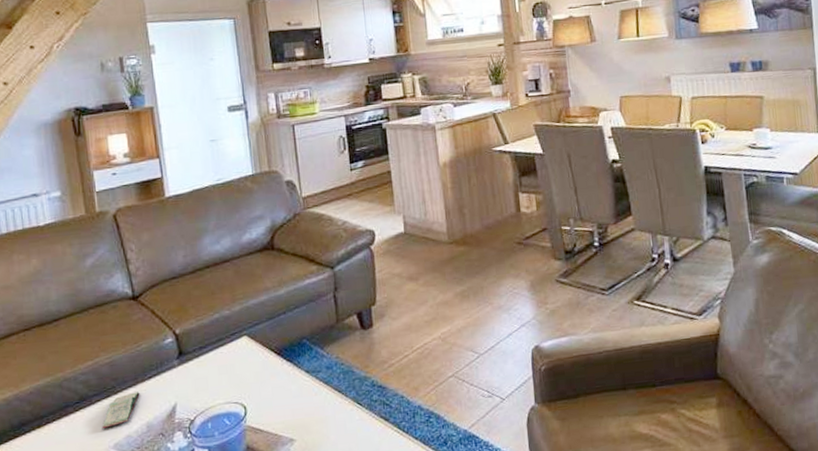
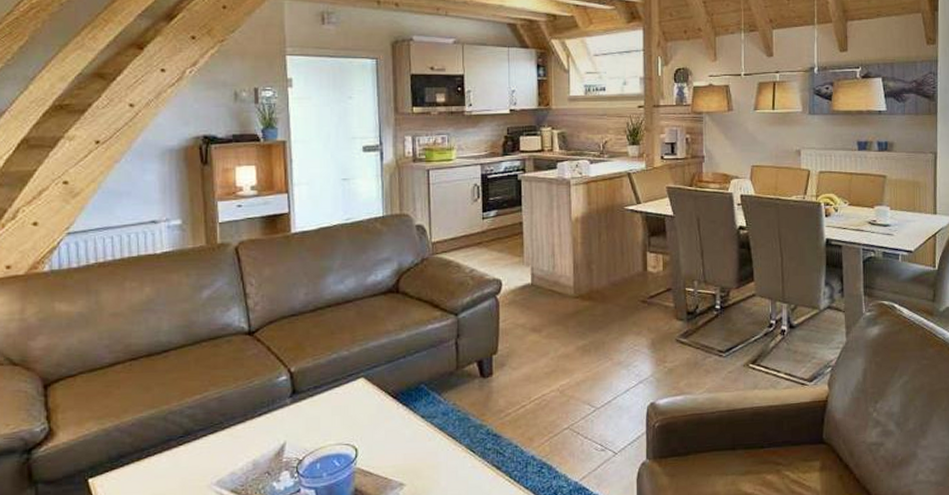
book: present [102,392,140,430] -> none [205,429,248,465]

